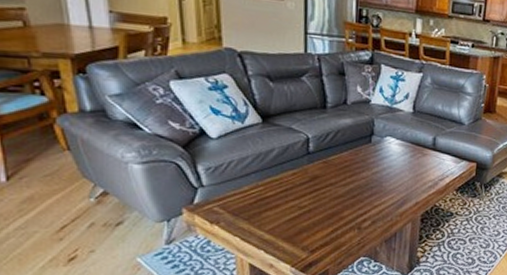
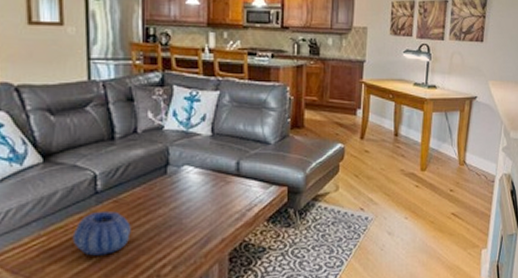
decorative bowl: none [286,169,338,207] -> present [72,210,131,256]

